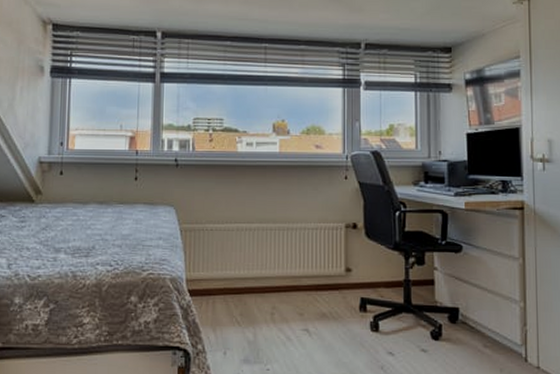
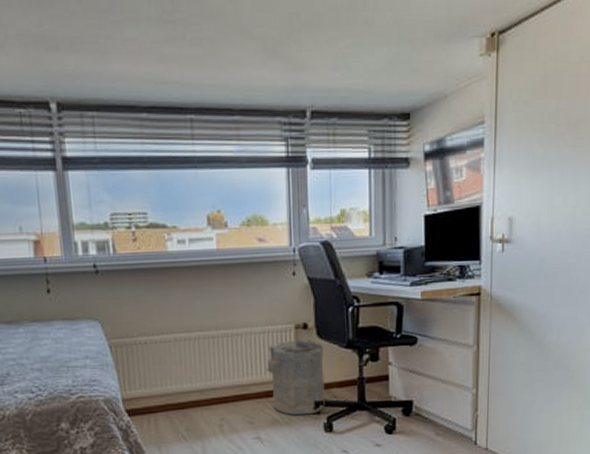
laundry hamper: none [316,237,372,312] -> present [265,338,325,416]

